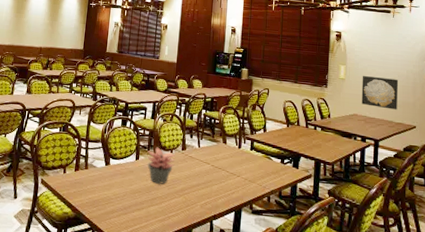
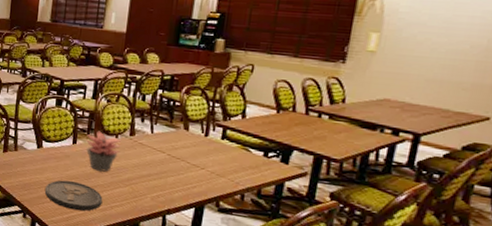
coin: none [111,195,162,223] -> present [44,180,103,211]
wall art: present [361,76,399,110] -> none [399,47,471,95]

